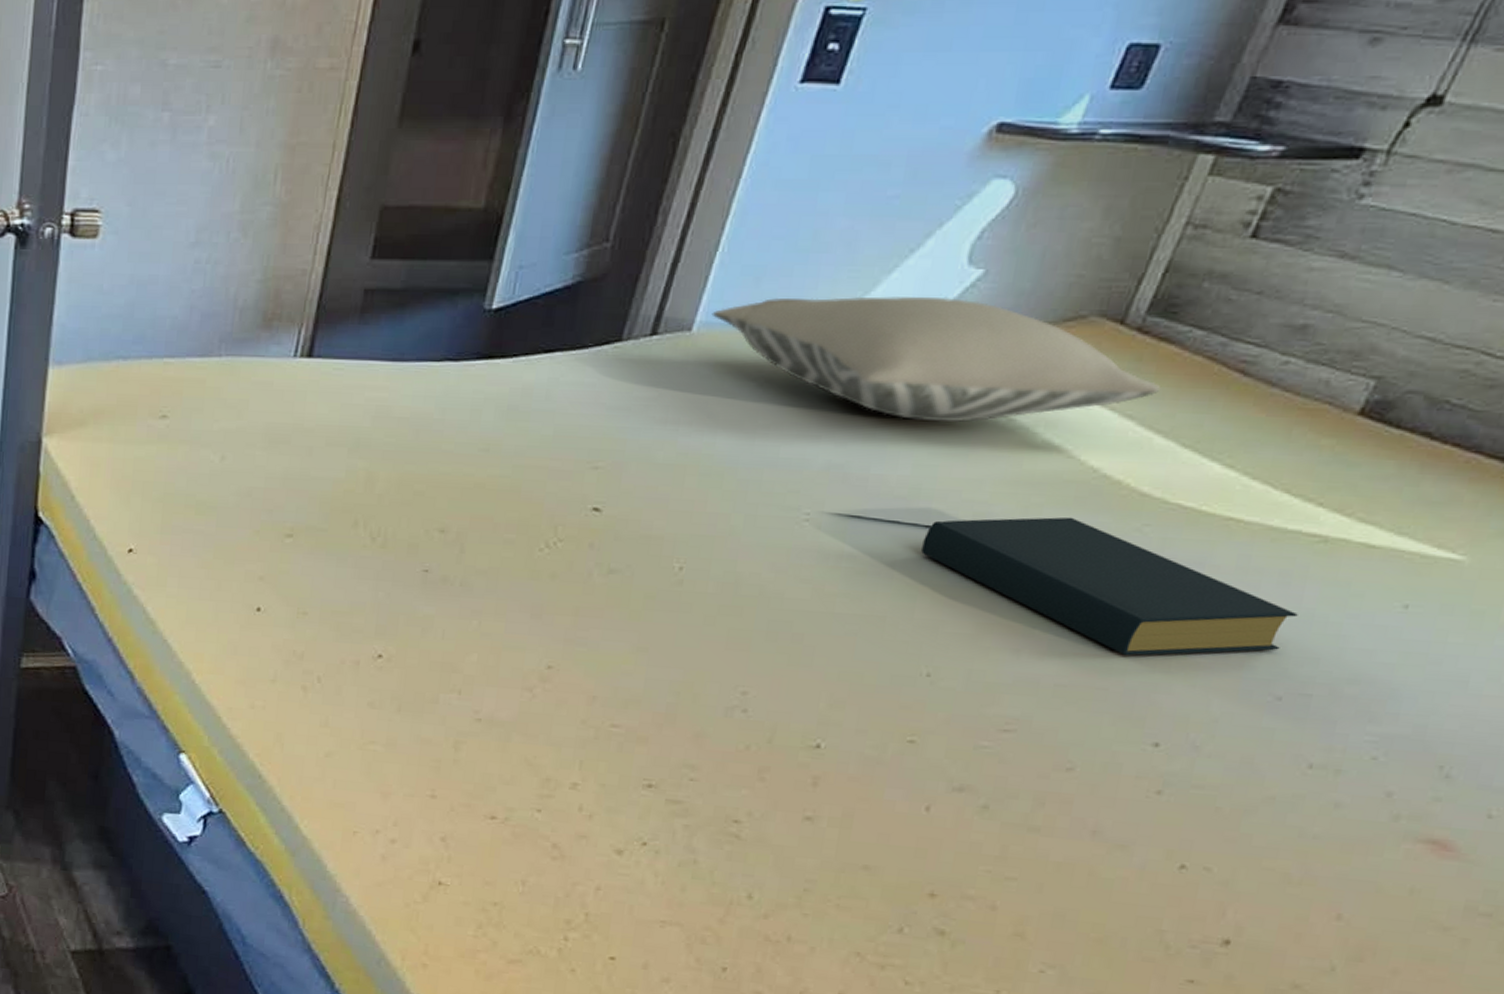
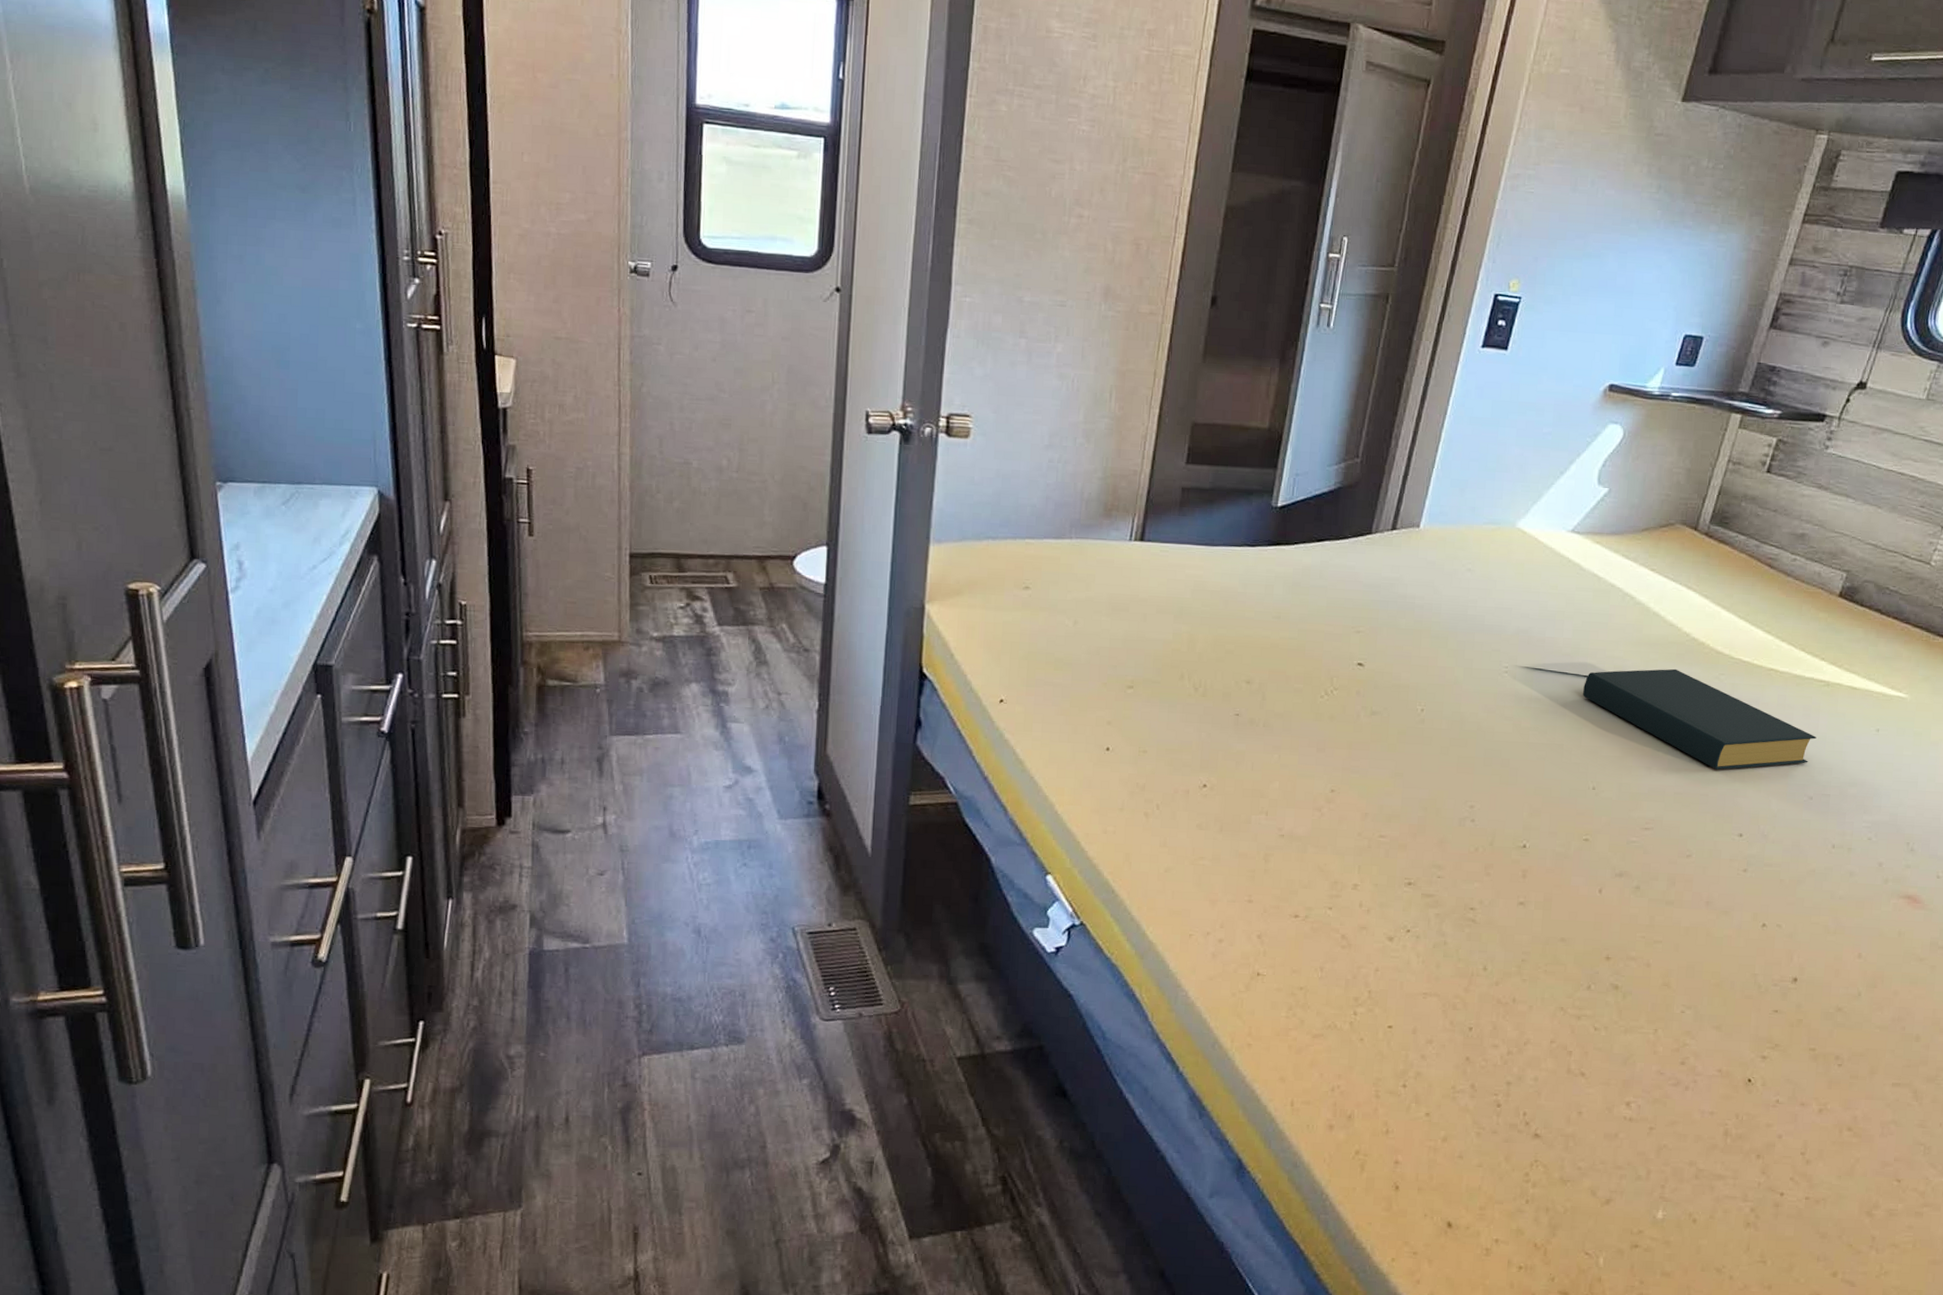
pillow: present [711,296,1160,423] -> none [1432,504,1722,600]

